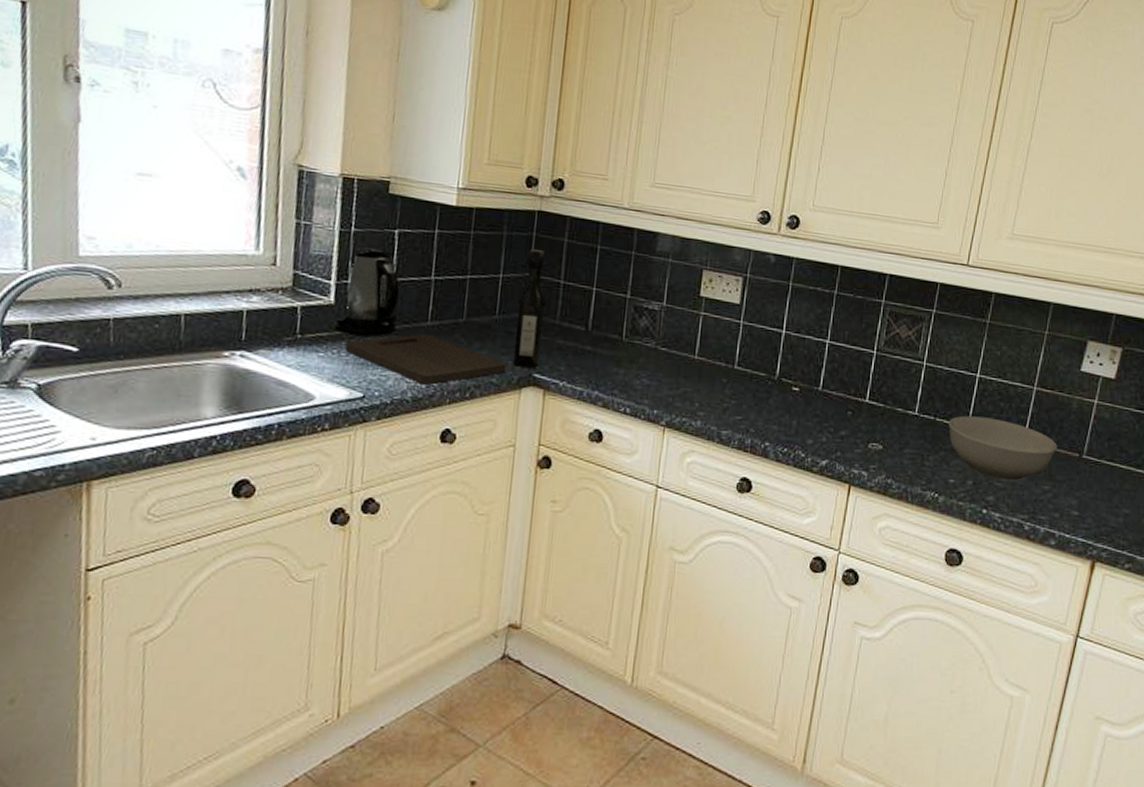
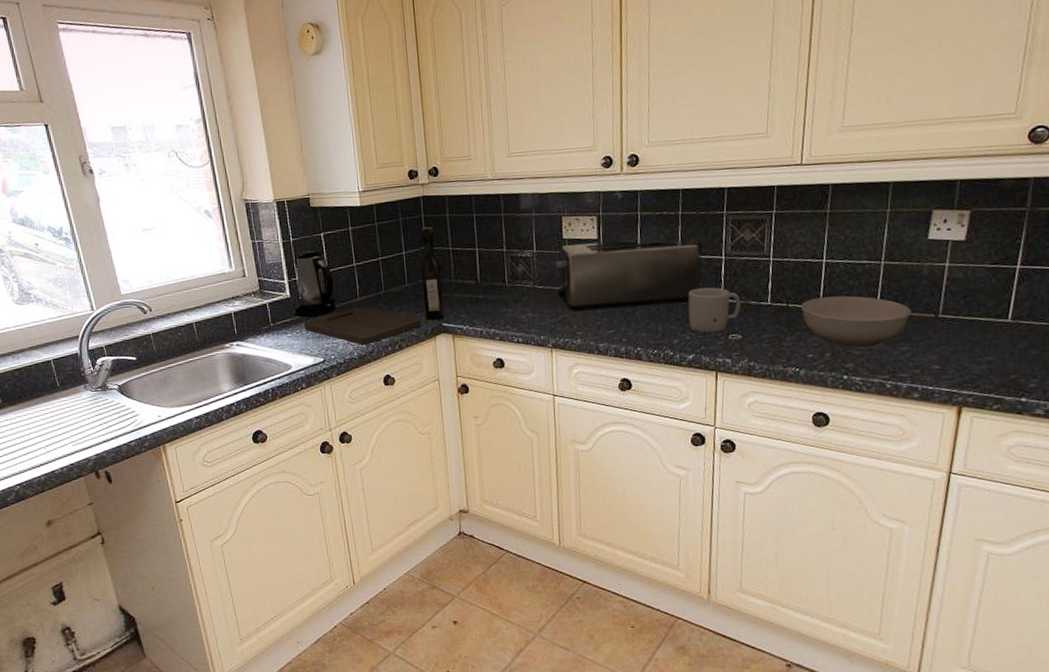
toaster: none [683,304,854,397] -> present [555,239,702,311]
mug: none [827,382,888,438] -> present [688,287,742,333]

